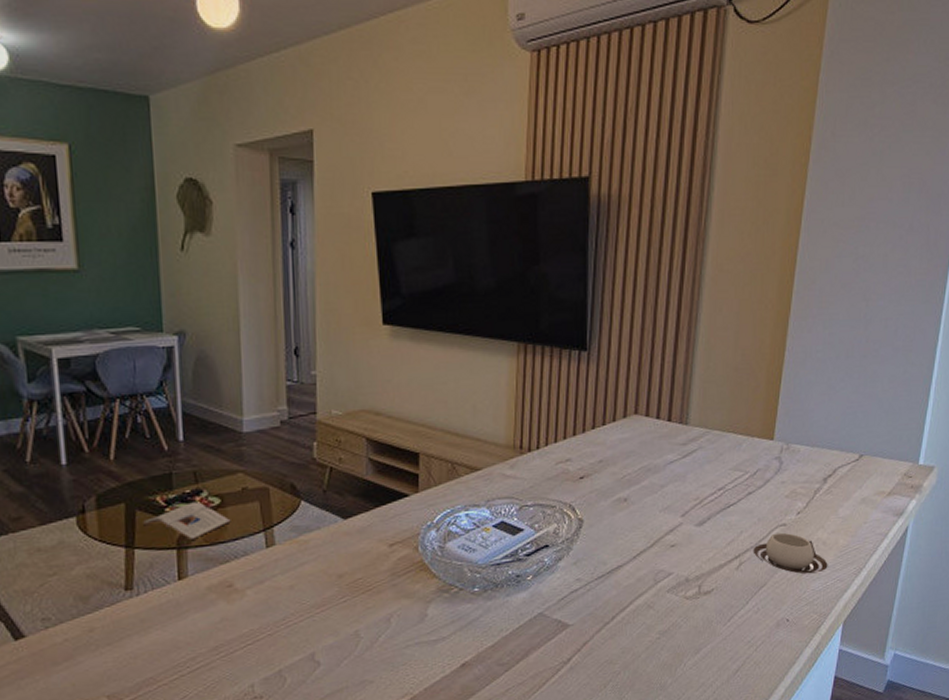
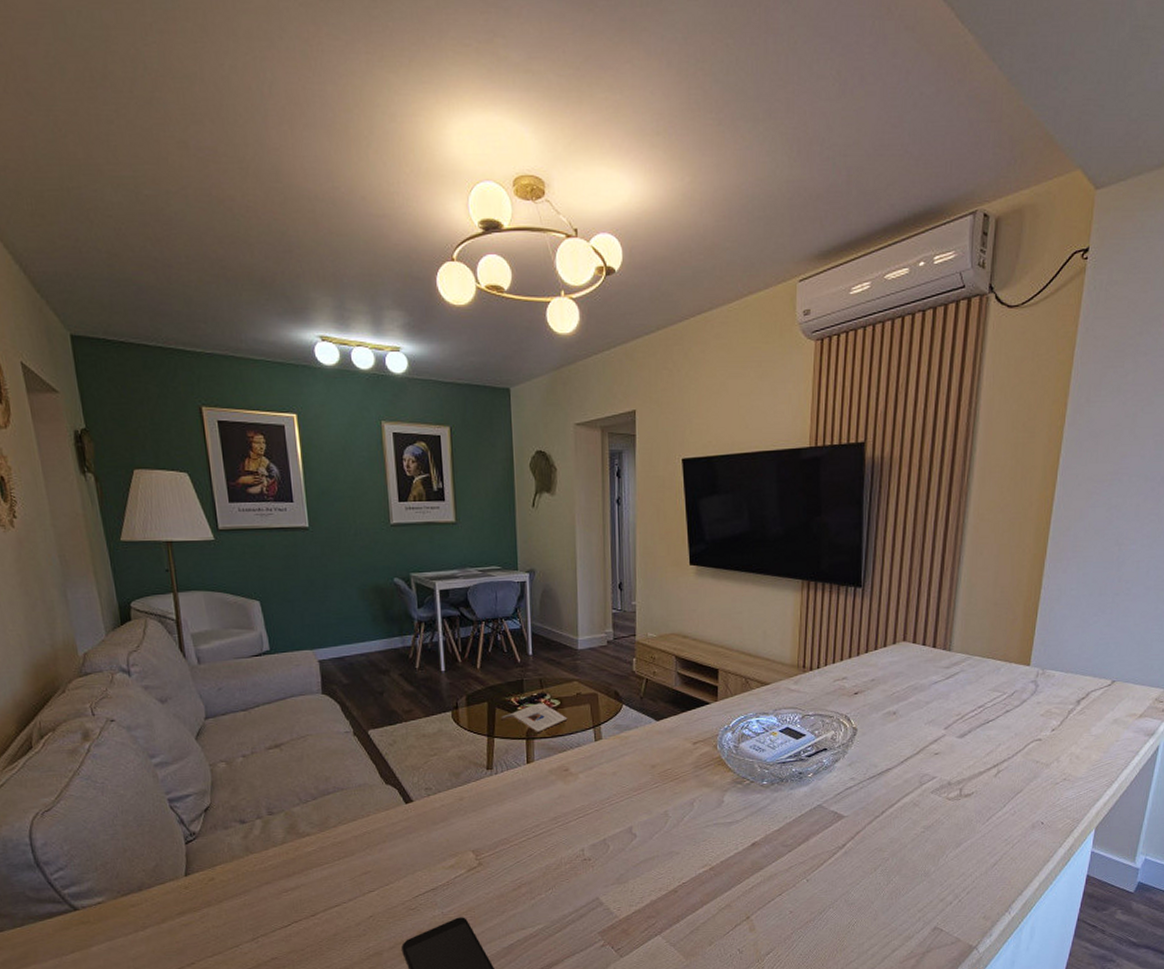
cup: present [753,532,828,575] -> none [1010,746,1081,784]

